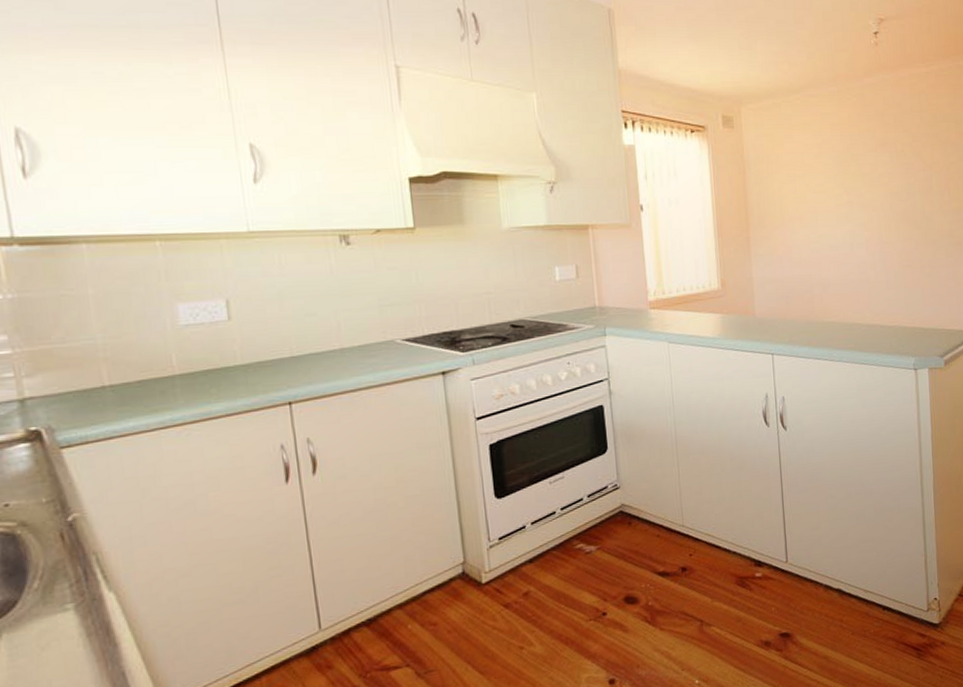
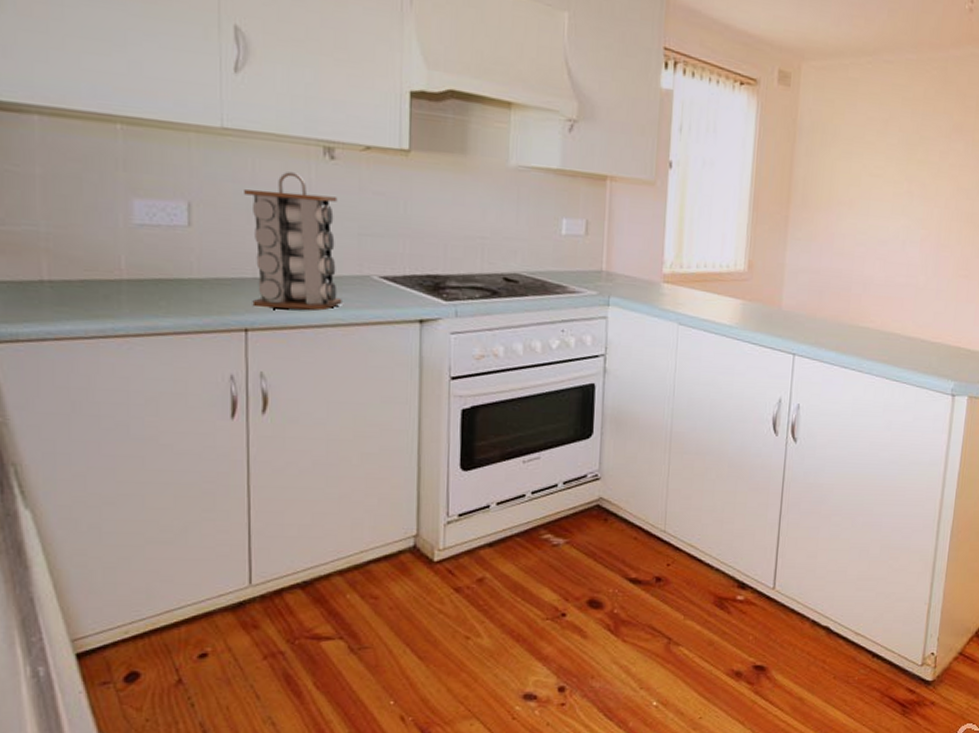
spice rack: none [274,260,372,382] -> present [244,171,342,312]

